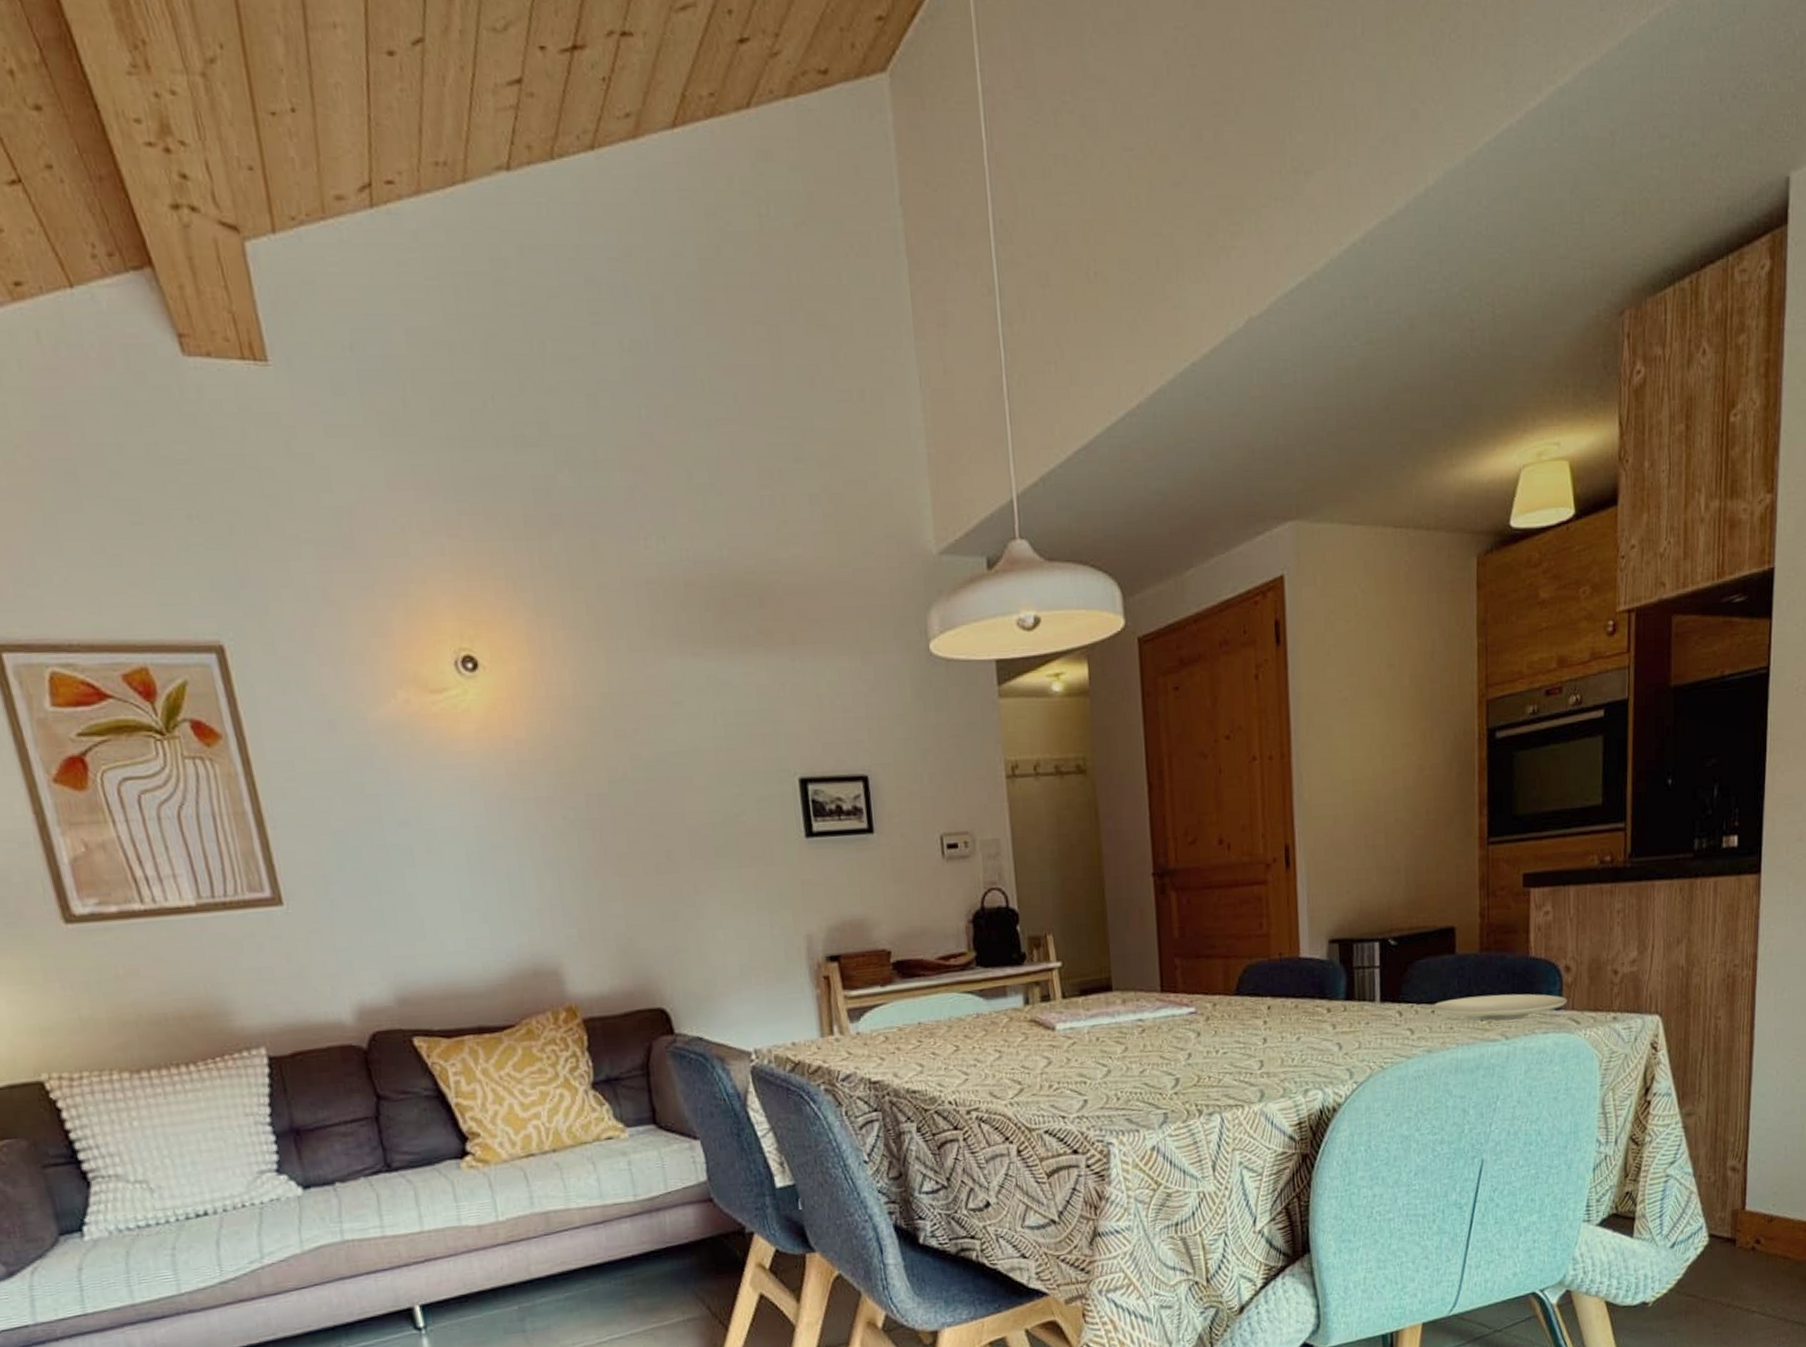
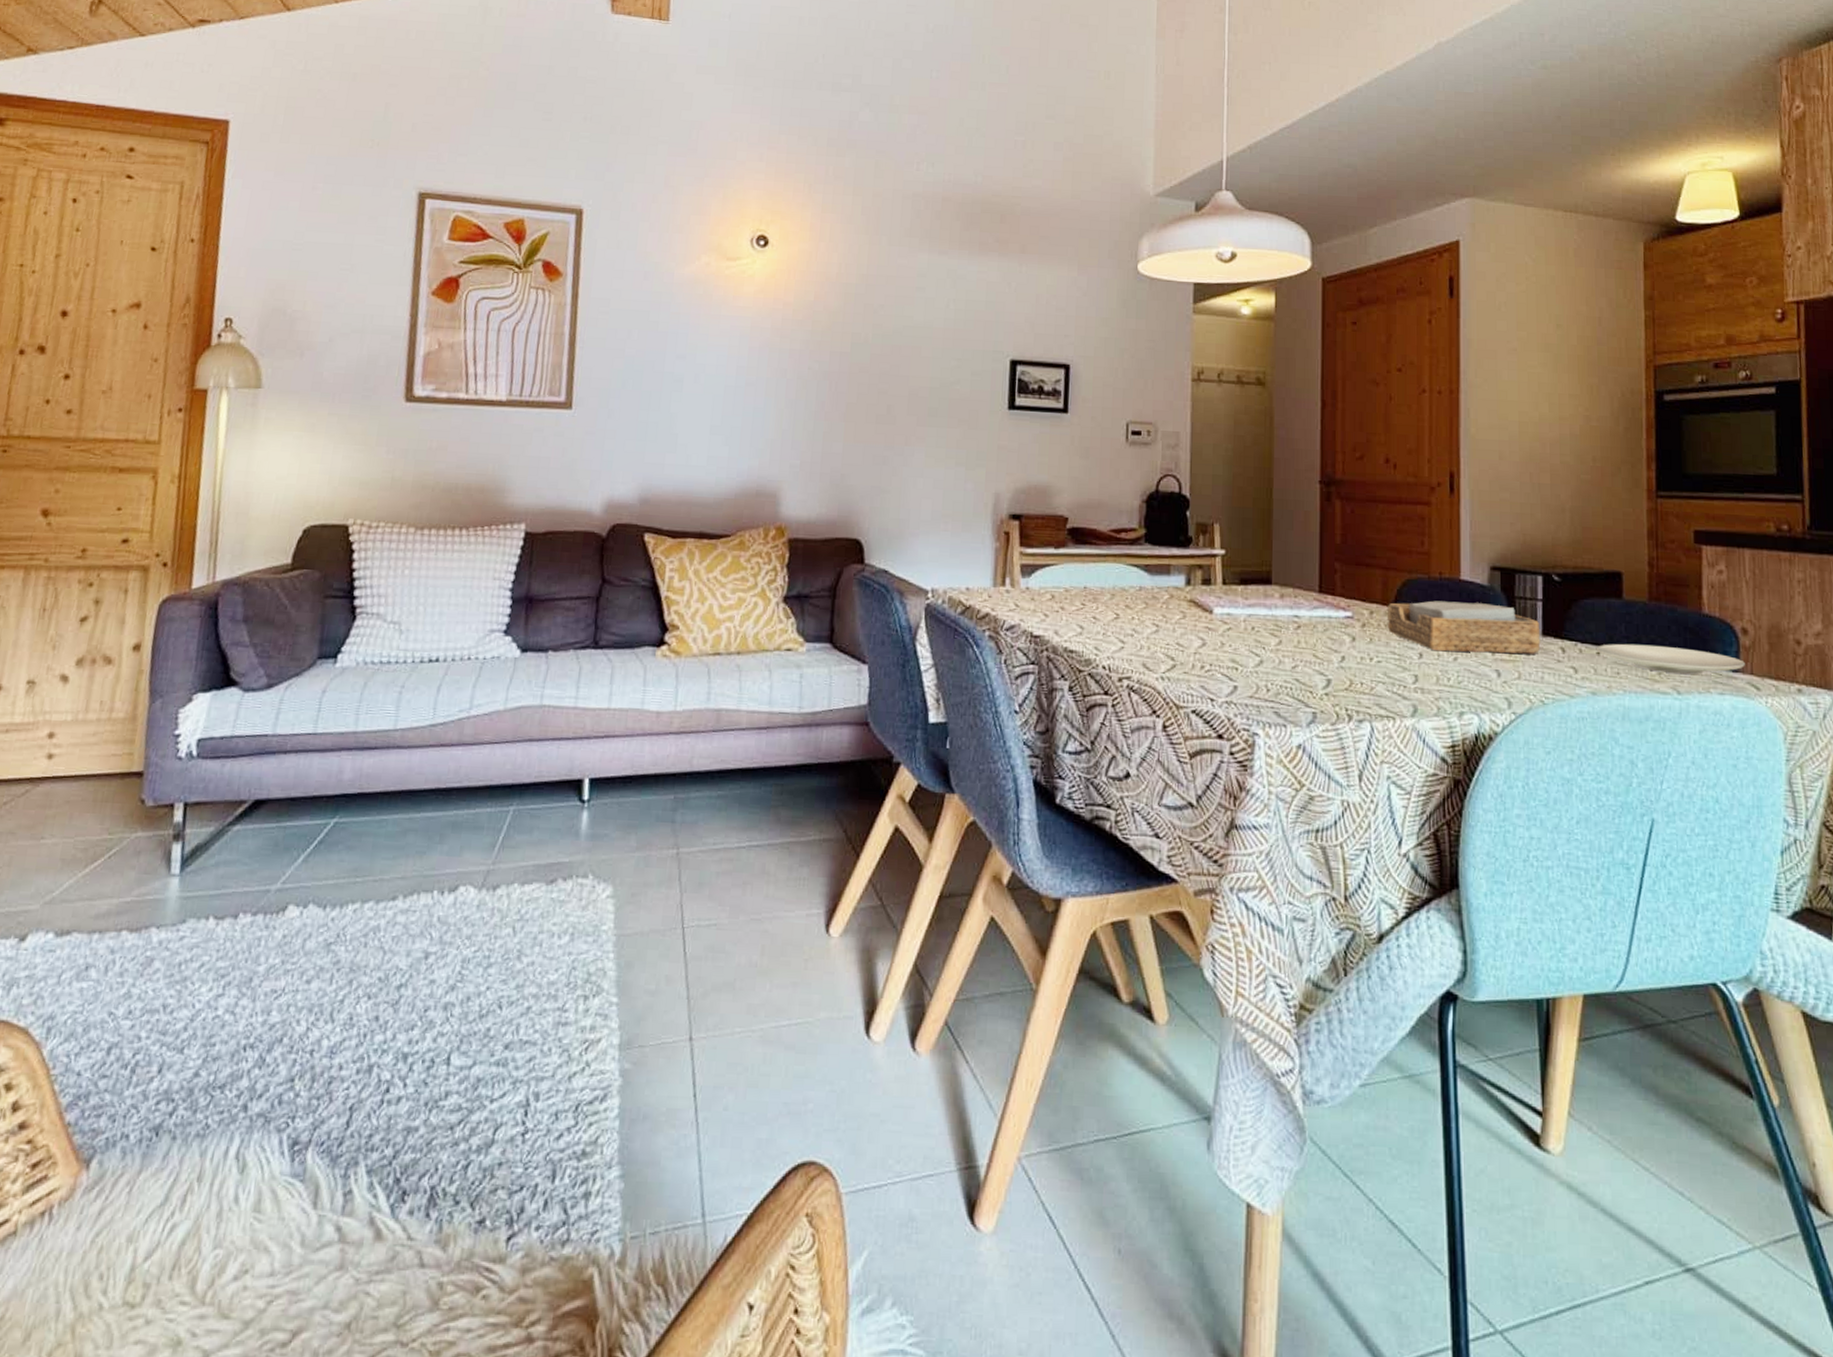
napkin holder: none [1230,978,1379,1034] -> present [1388,600,1541,654]

